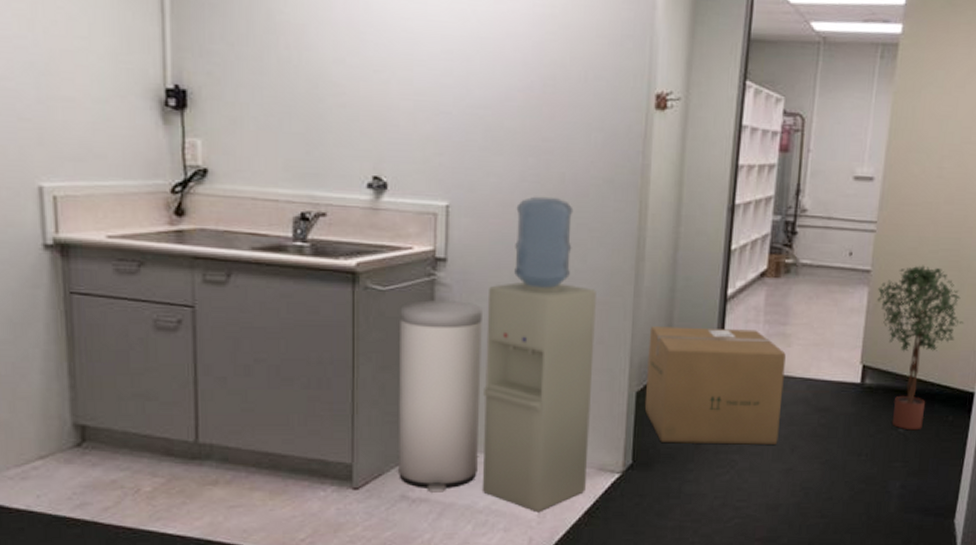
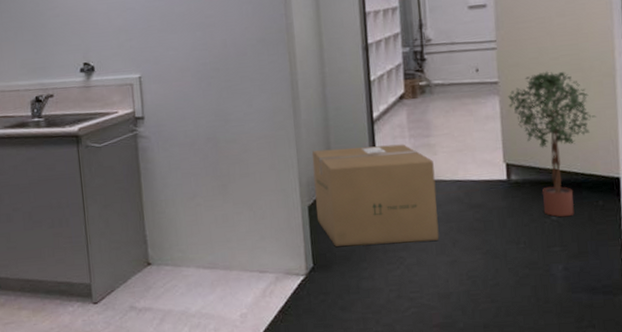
pedal bin: present [399,300,482,493] -> none [113,148,187,303]
water cooler: present [482,196,596,513] -> none [178,59,277,314]

